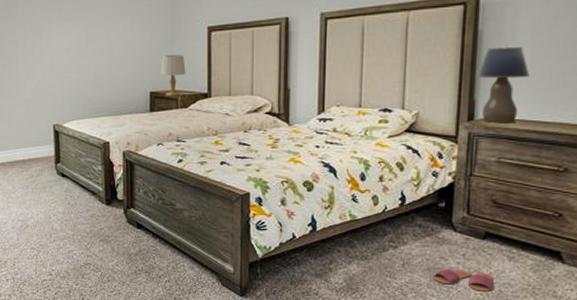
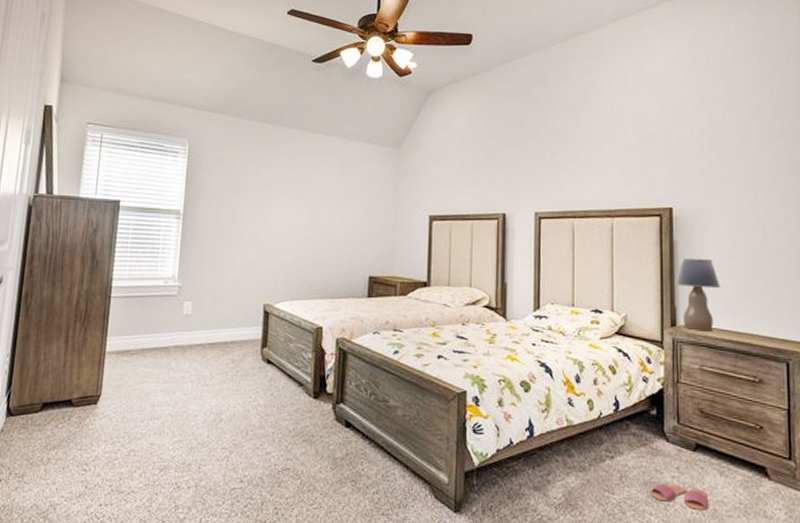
table lamp: present [161,54,186,97] -> none [381,239,407,284]

